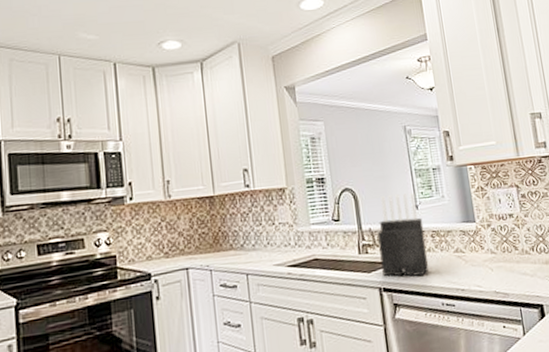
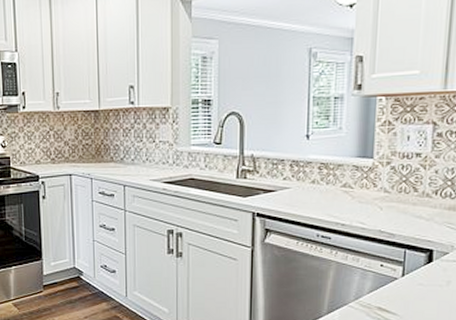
knife block: present [377,193,430,277] -> none [258,121,312,207]

